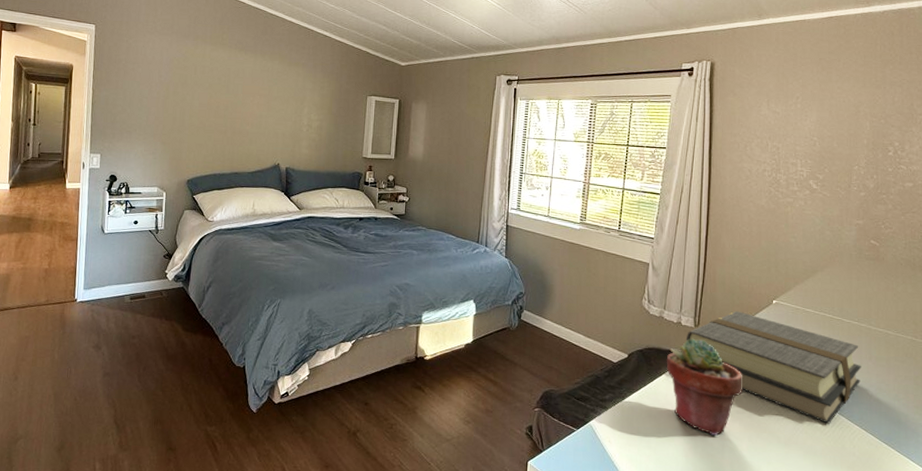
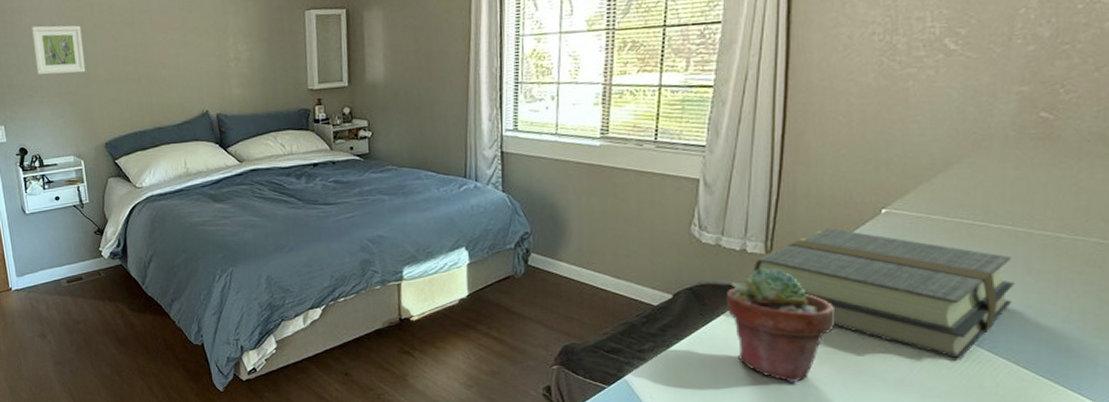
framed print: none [139,76,184,119] -> present [32,25,86,75]

